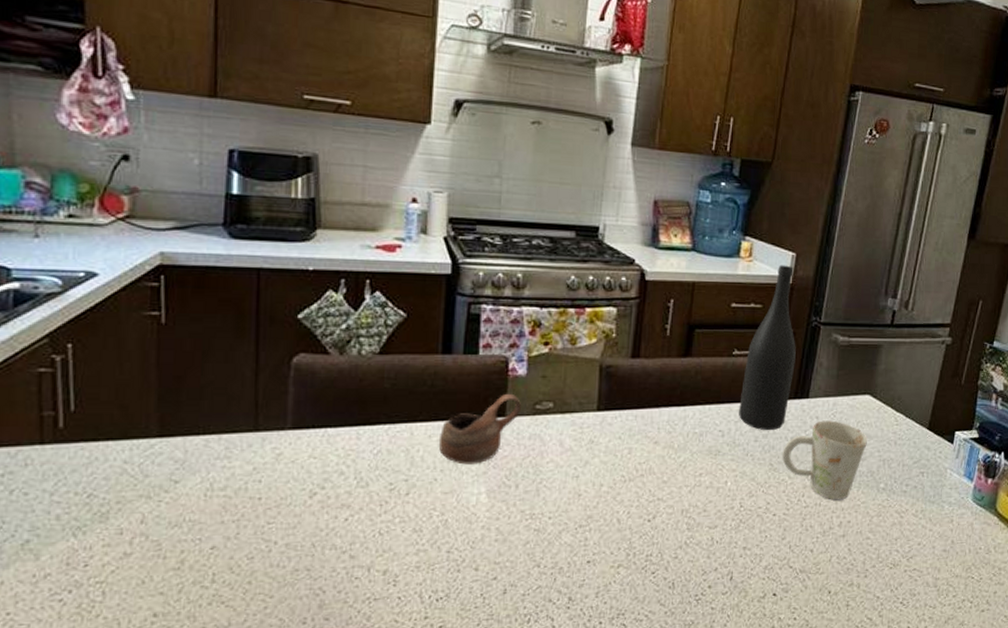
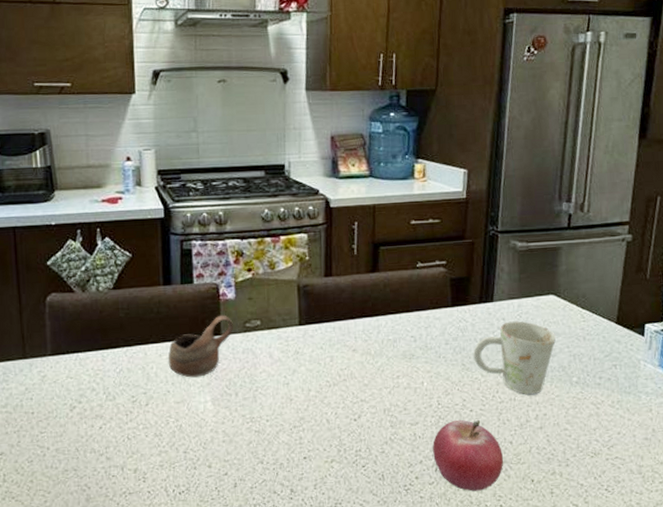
fruit: none [729,524,803,603] -> present [432,419,504,492]
wine bottle: present [739,265,796,431] -> none [427,181,477,334]

